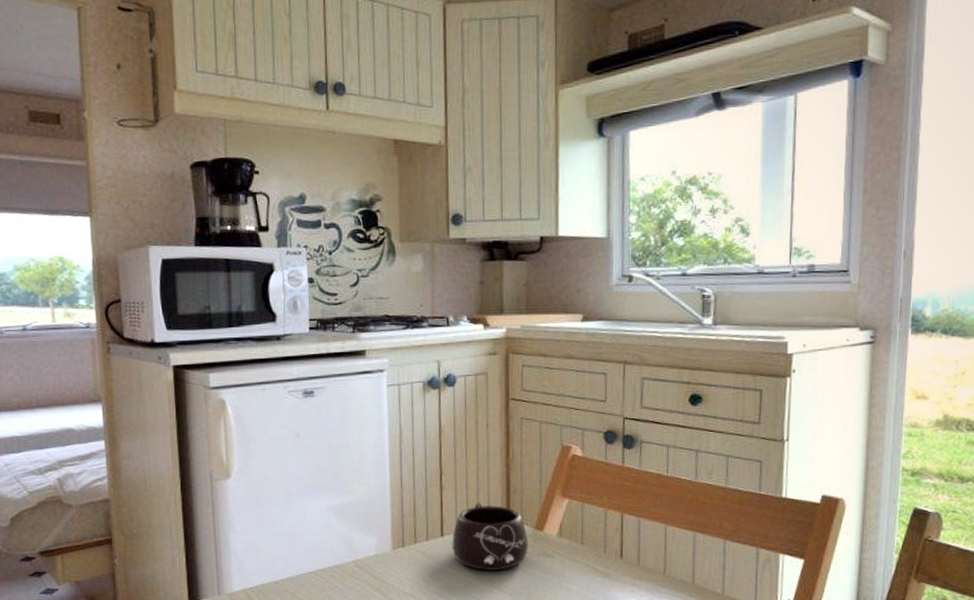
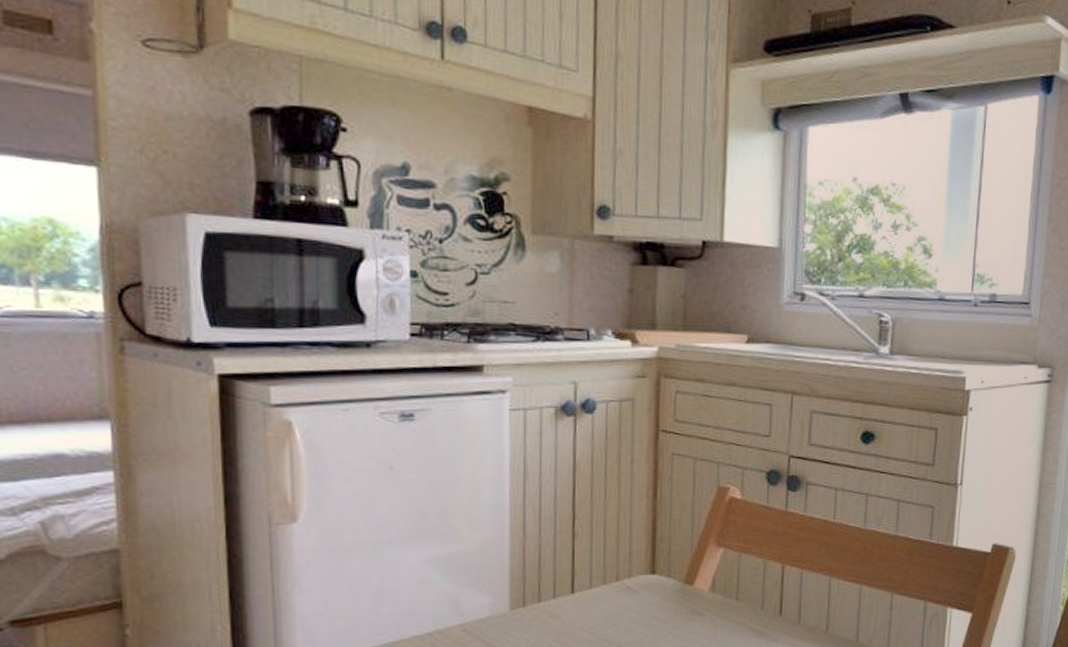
mug: present [452,502,528,570] -> none [584,552,676,633]

